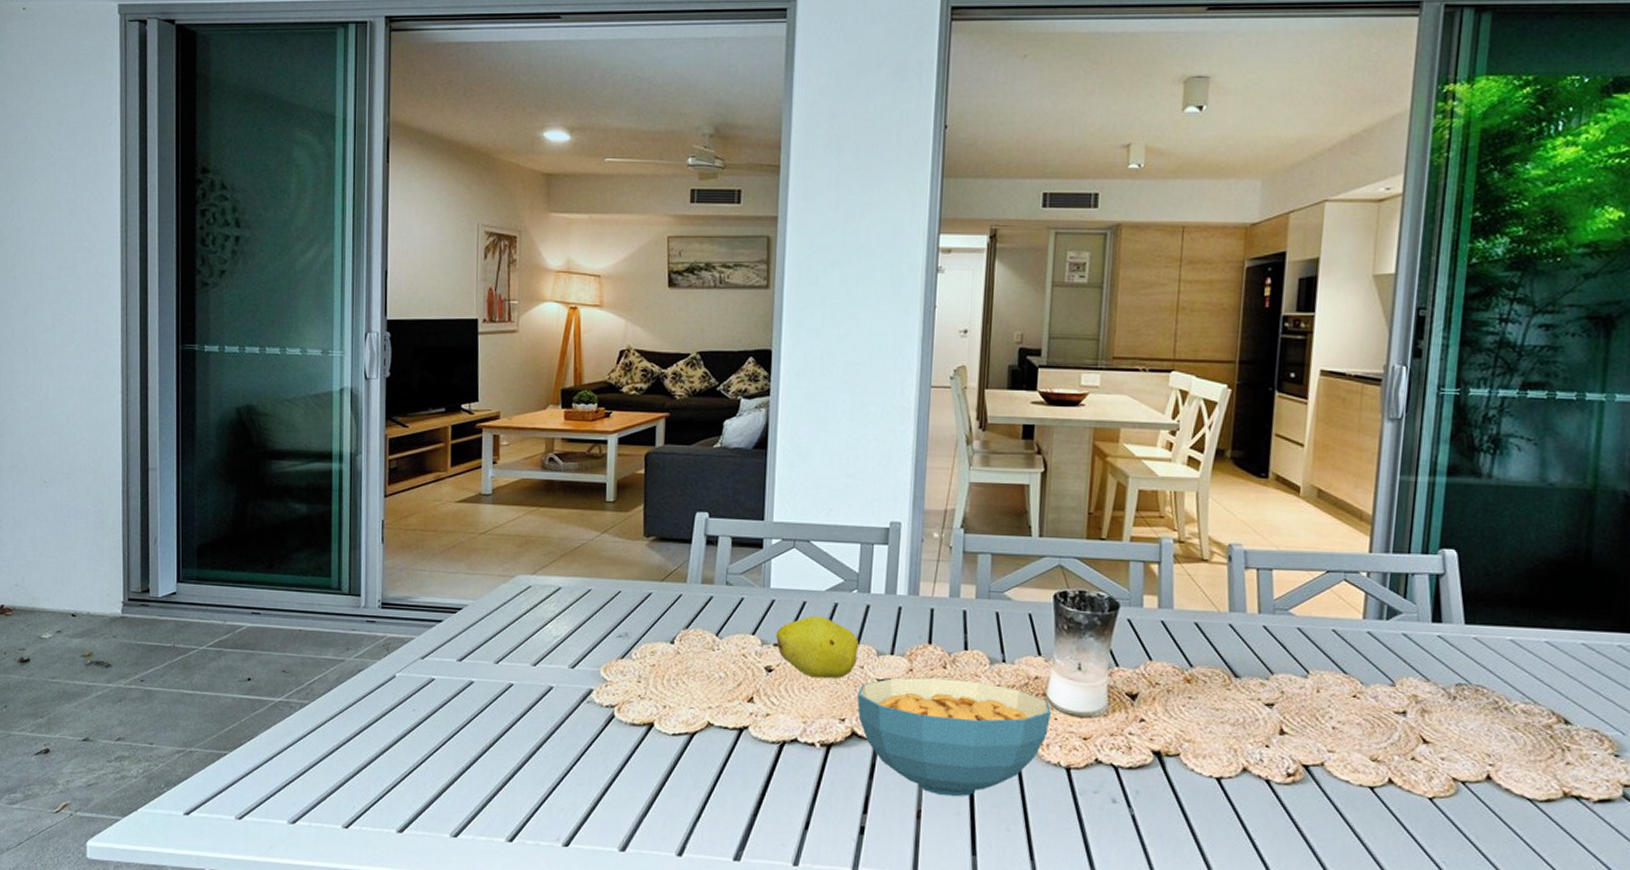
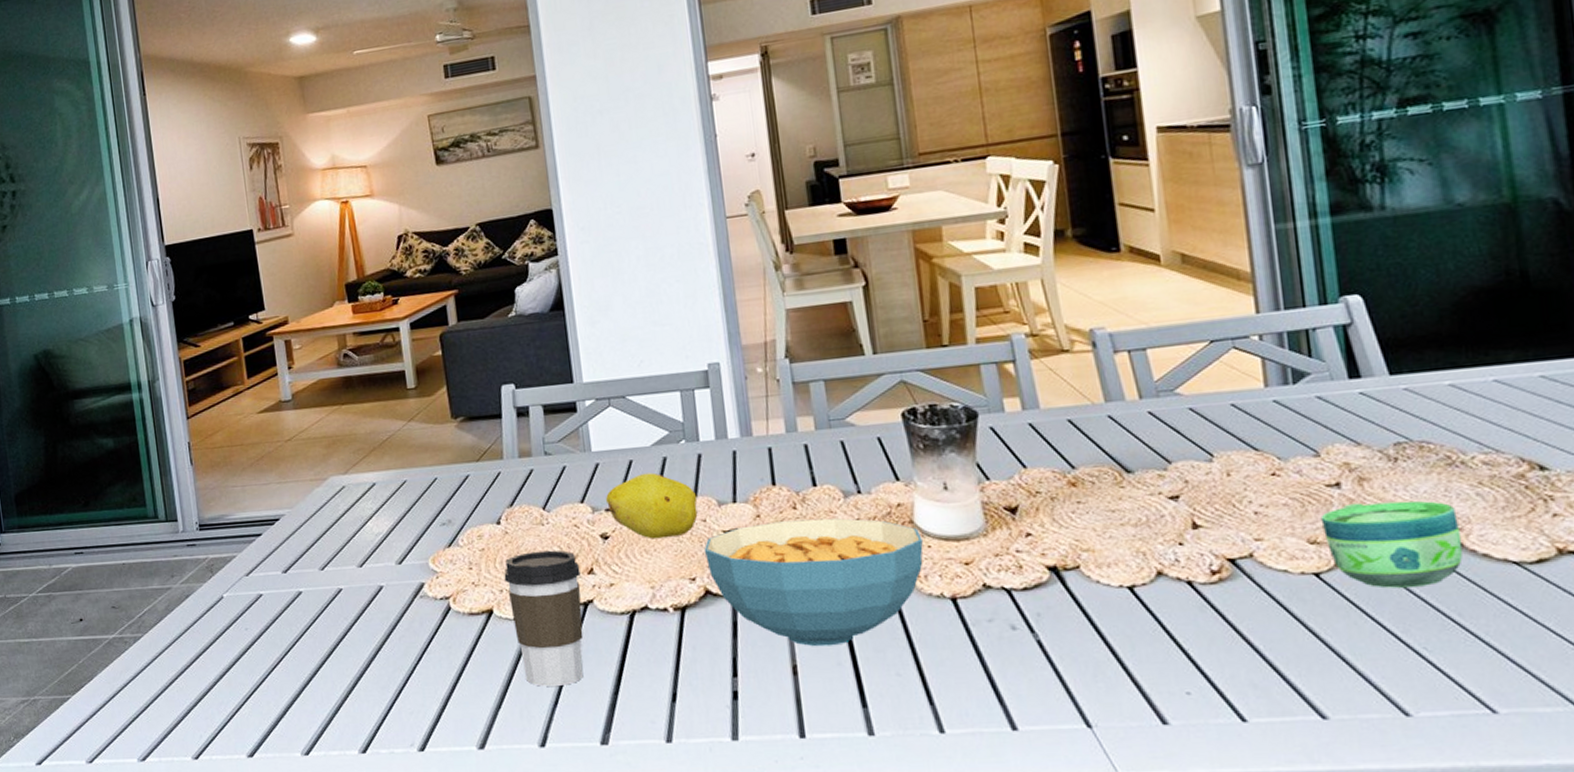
coffee cup: none [669,674,741,802] -> present [503,550,584,687]
cup: none [1384,730,1493,810] -> present [1320,500,1464,588]

